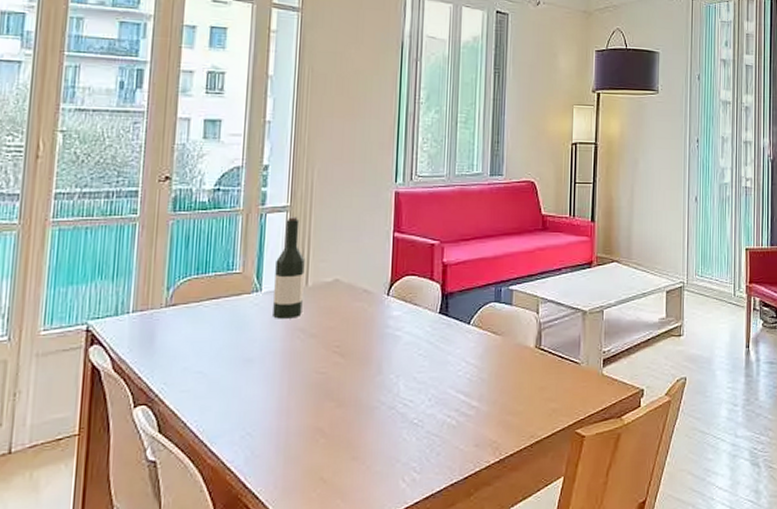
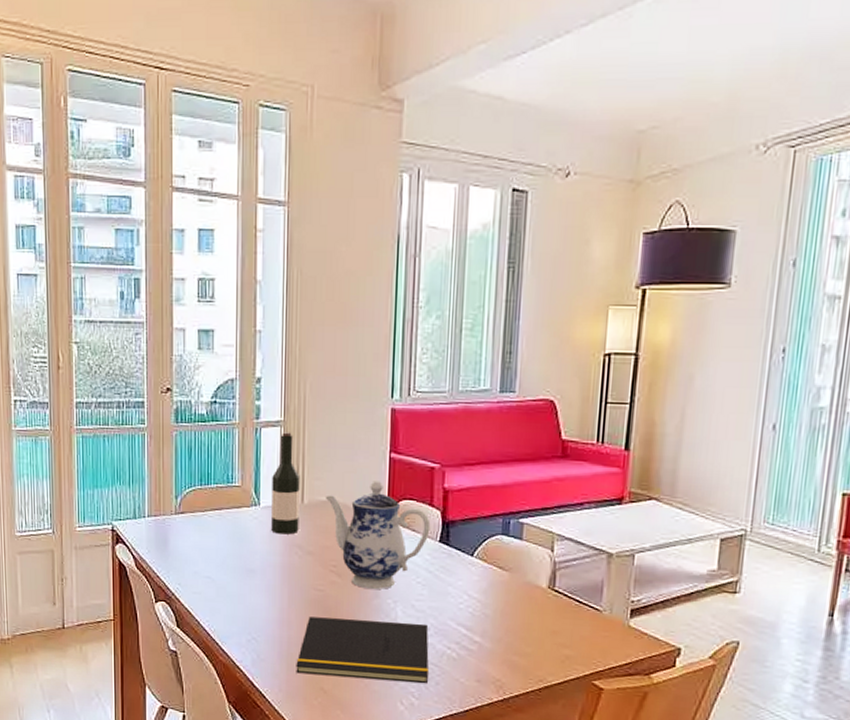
notepad: none [293,395,430,466] -> present [296,616,429,683]
teapot: none [331,259,431,366] -> present [326,481,431,589]

